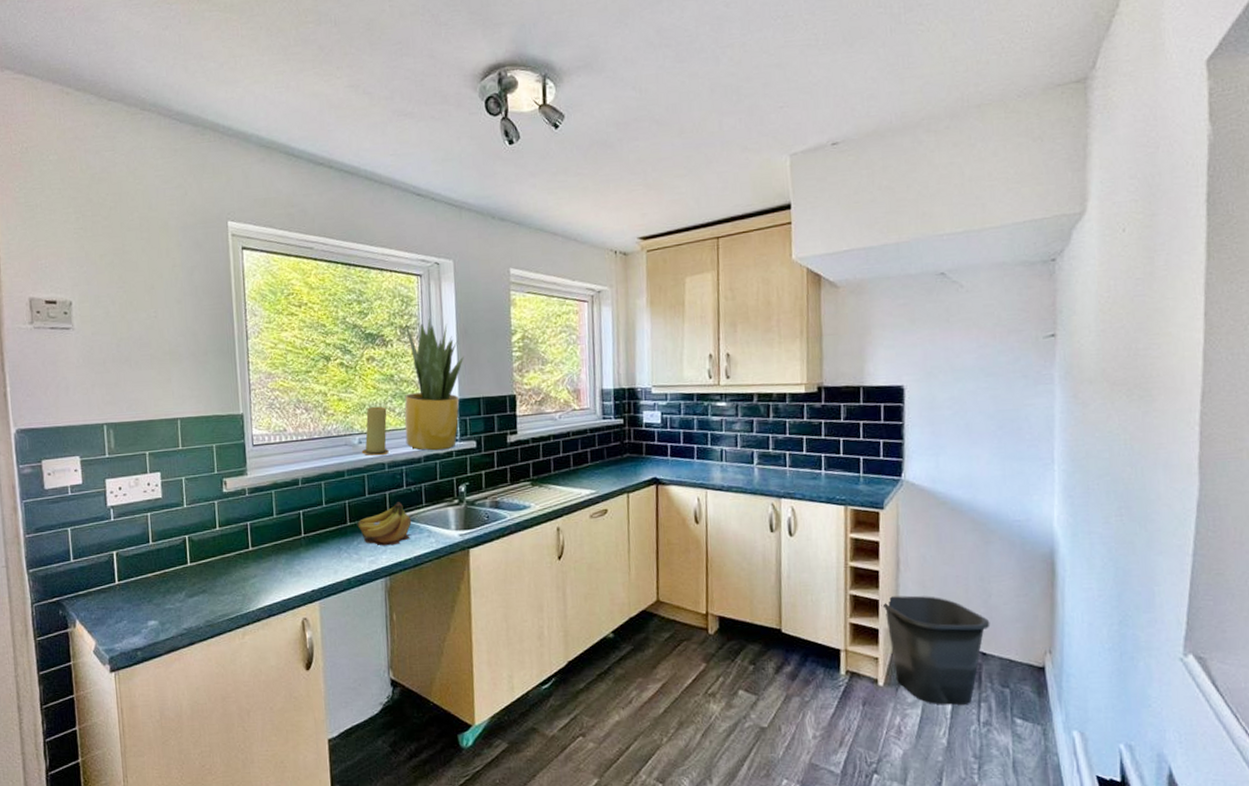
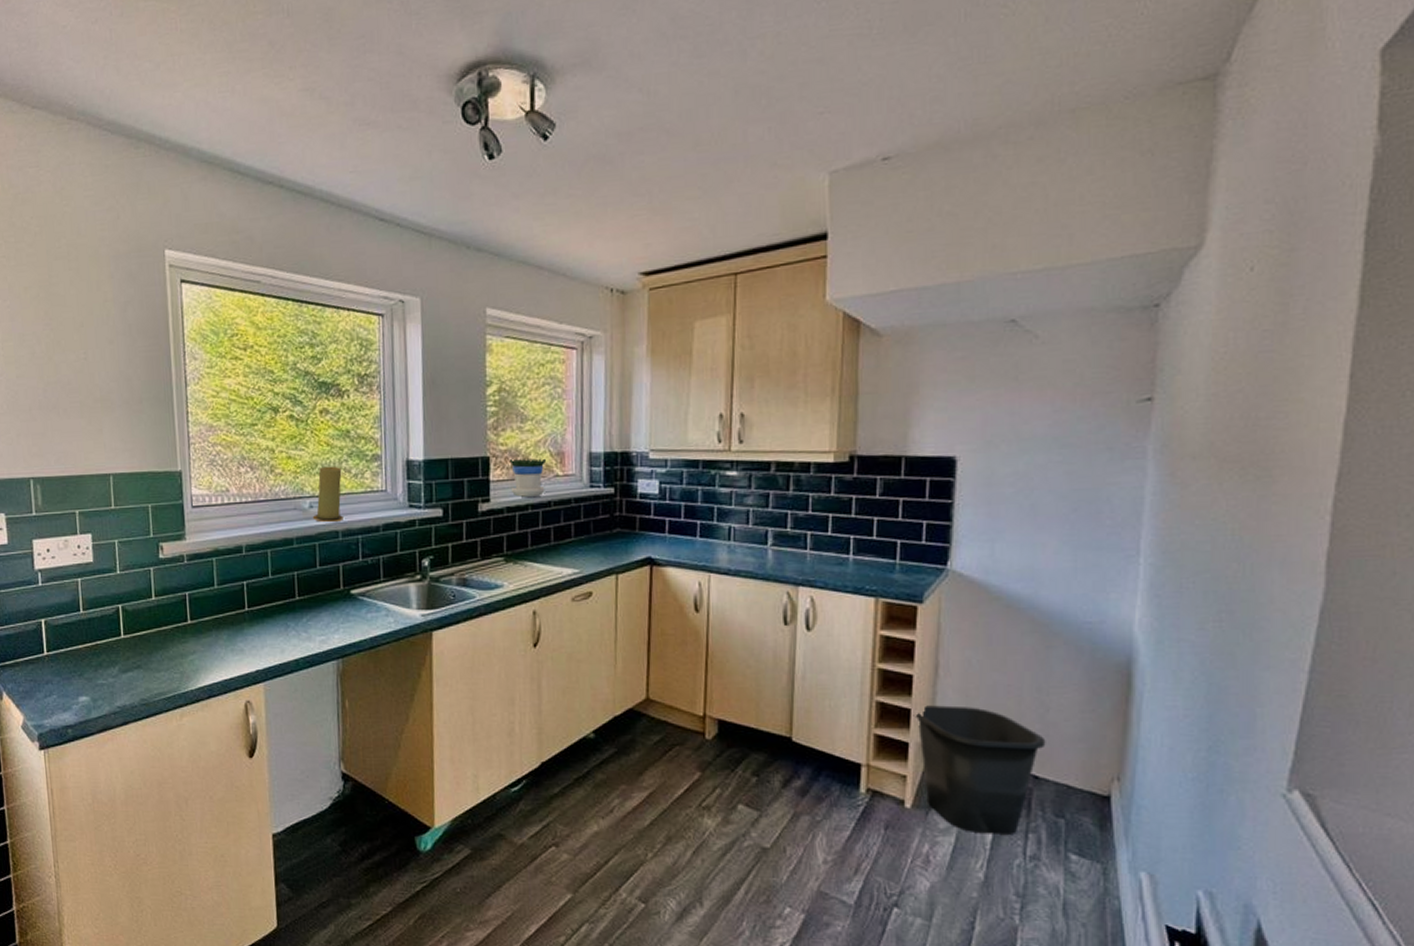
fruit: present [357,502,412,546] -> none [306,575,368,625]
planter: present [404,318,464,451] -> none [361,366,431,519]
flowerpot: none [533,395,565,429] -> present [509,458,547,497]

